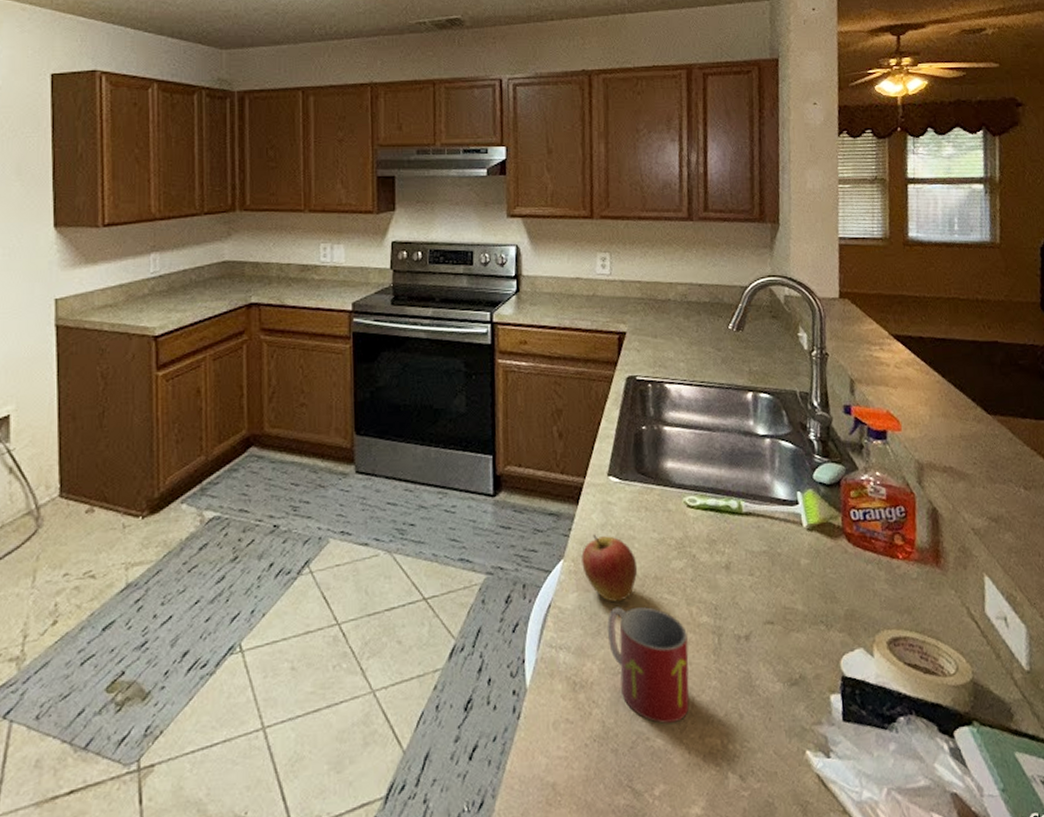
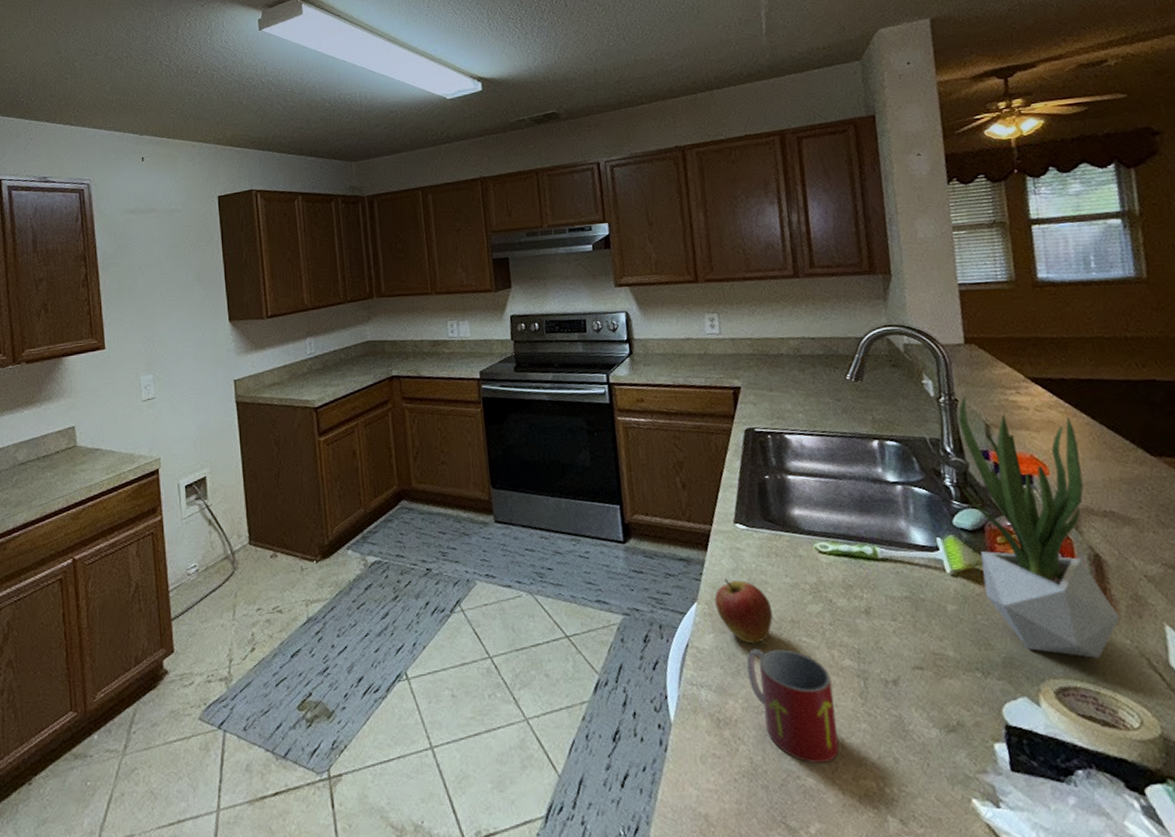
potted plant: none [823,351,948,609] -> present [958,396,1120,658]

